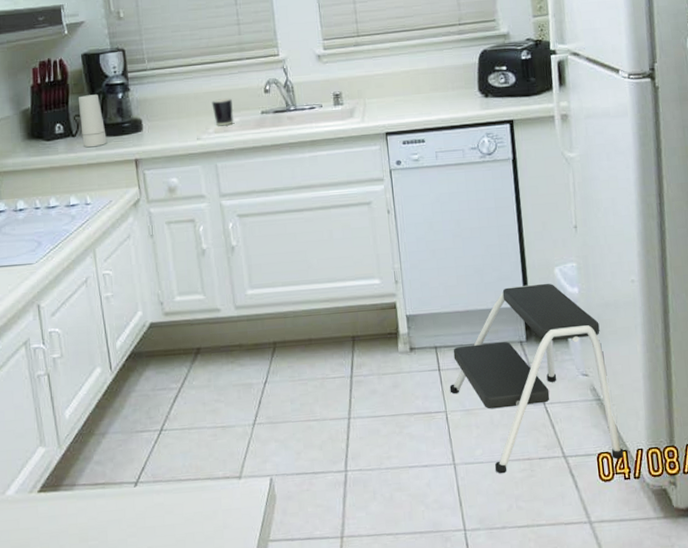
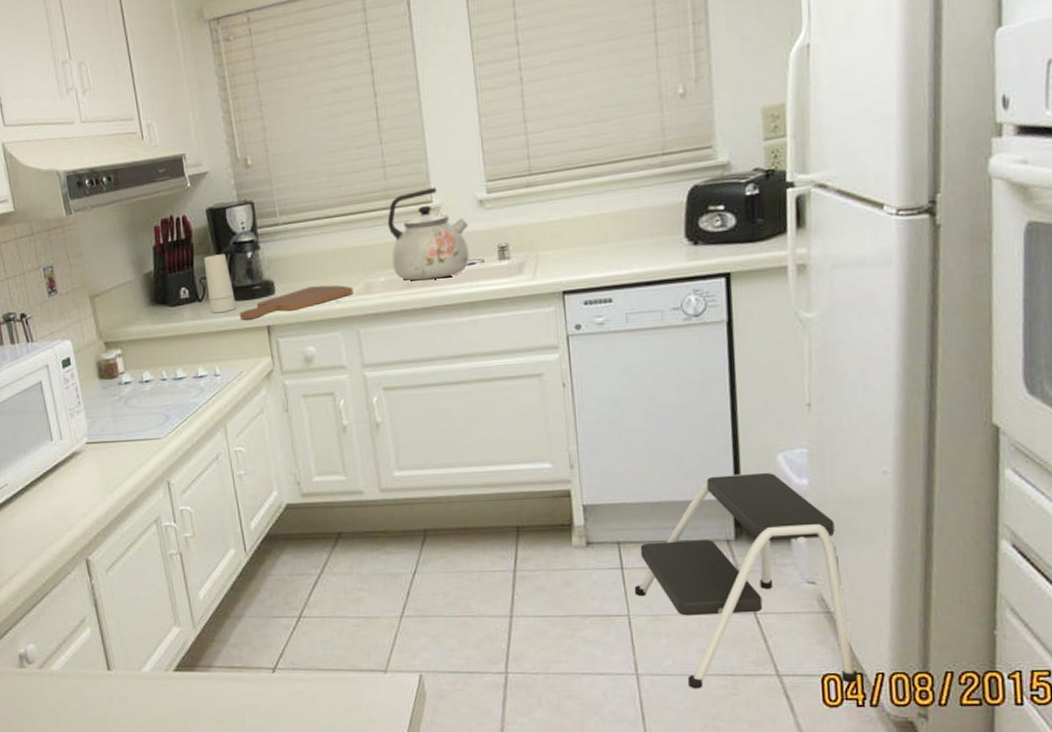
cutting board: none [109,124,212,154] -> present [239,285,354,320]
mug: present [211,98,234,126] -> none [353,254,379,287]
kettle: none [241,43,311,123] -> present [387,187,470,282]

